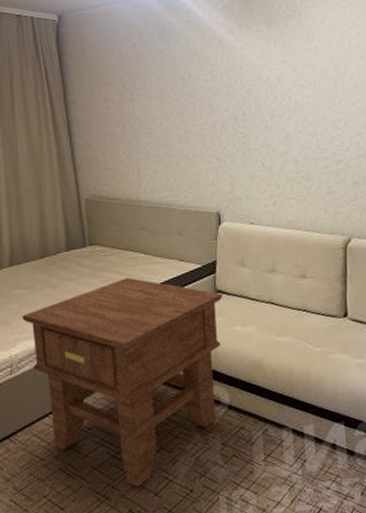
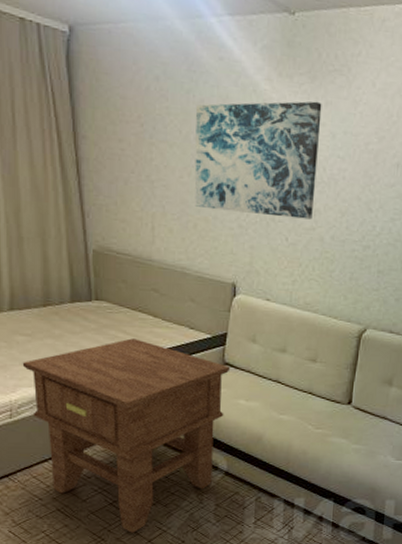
wall art: none [169,43,284,148] -> present [194,101,322,220]

